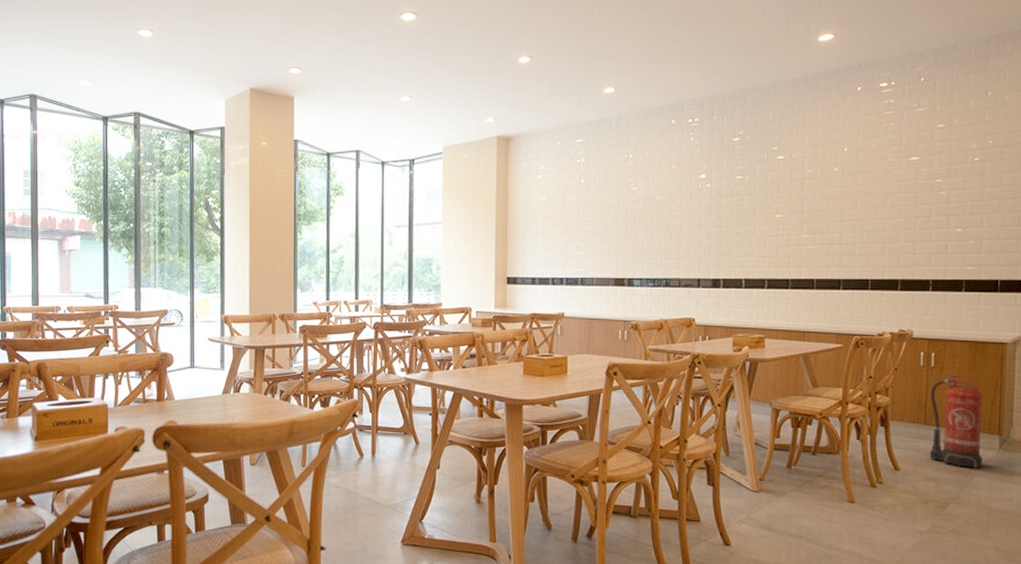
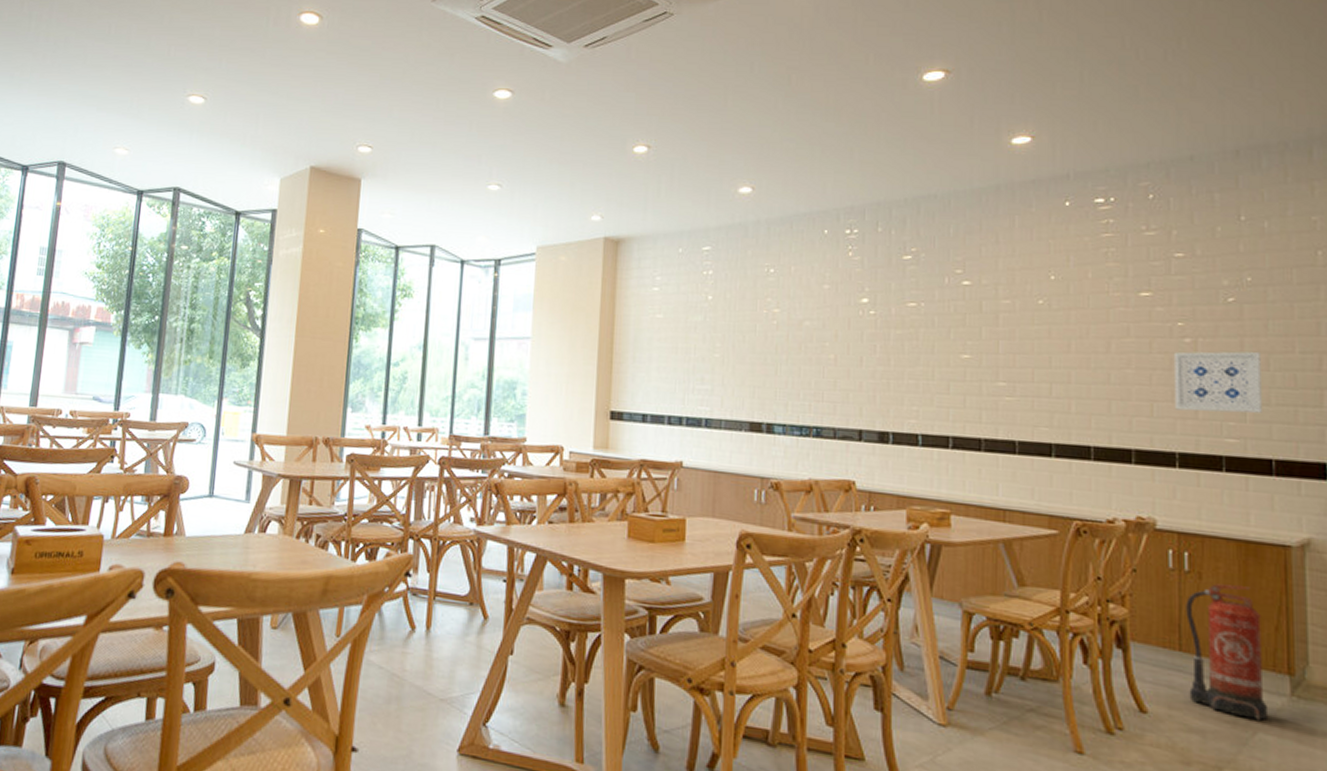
wall art: none [930,198,995,248] -> present [1173,351,1262,414]

